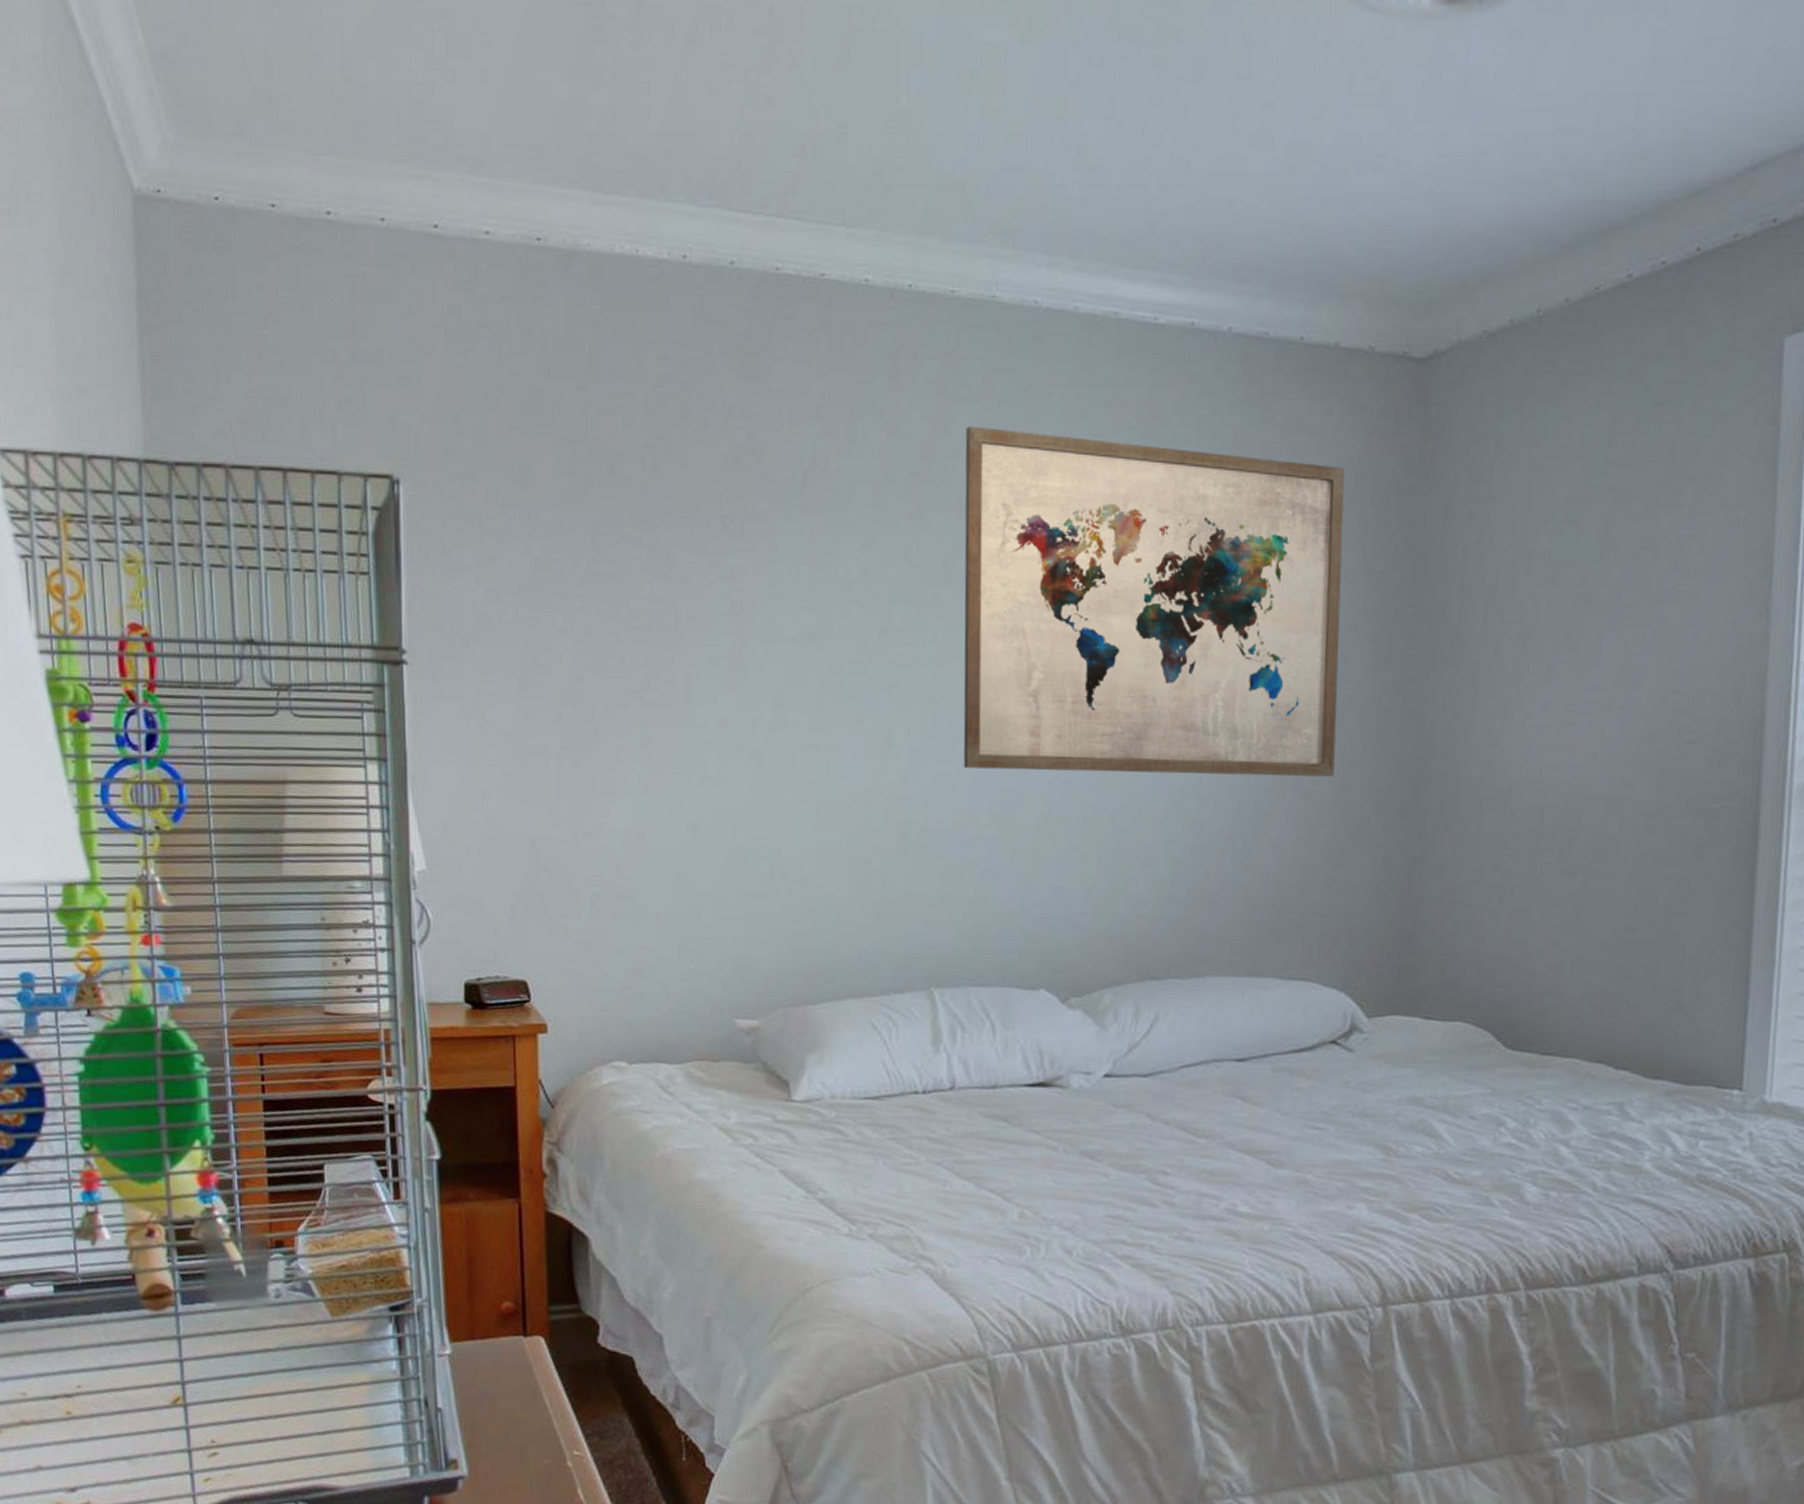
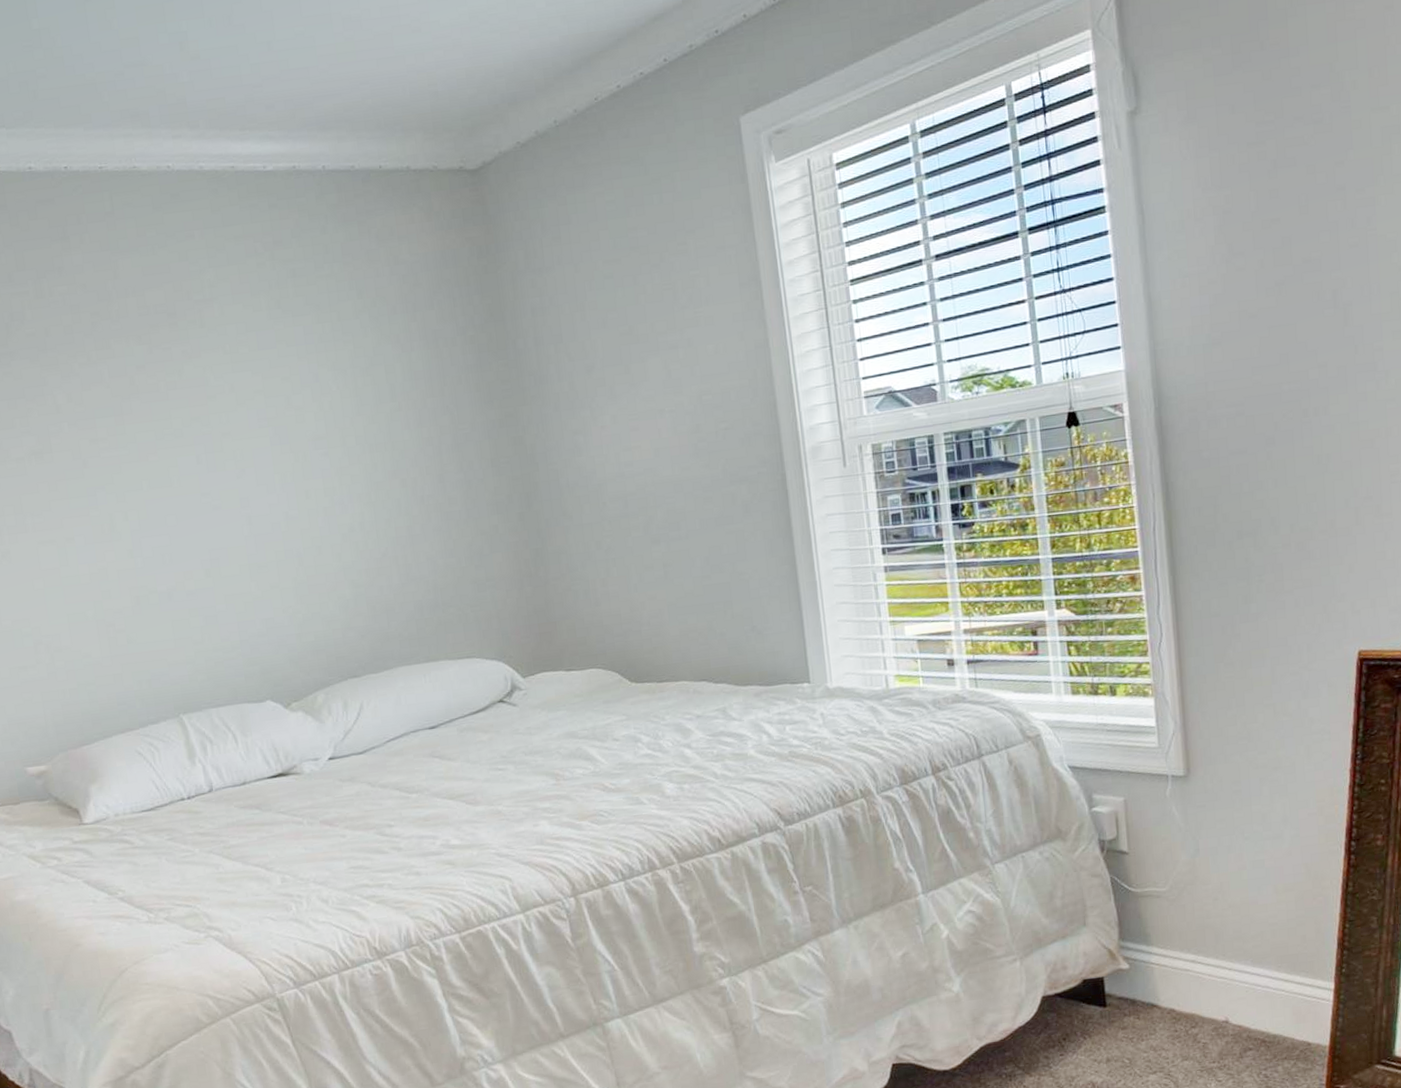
wall art: present [963,426,1346,777] -> none [130,260,465,538]

